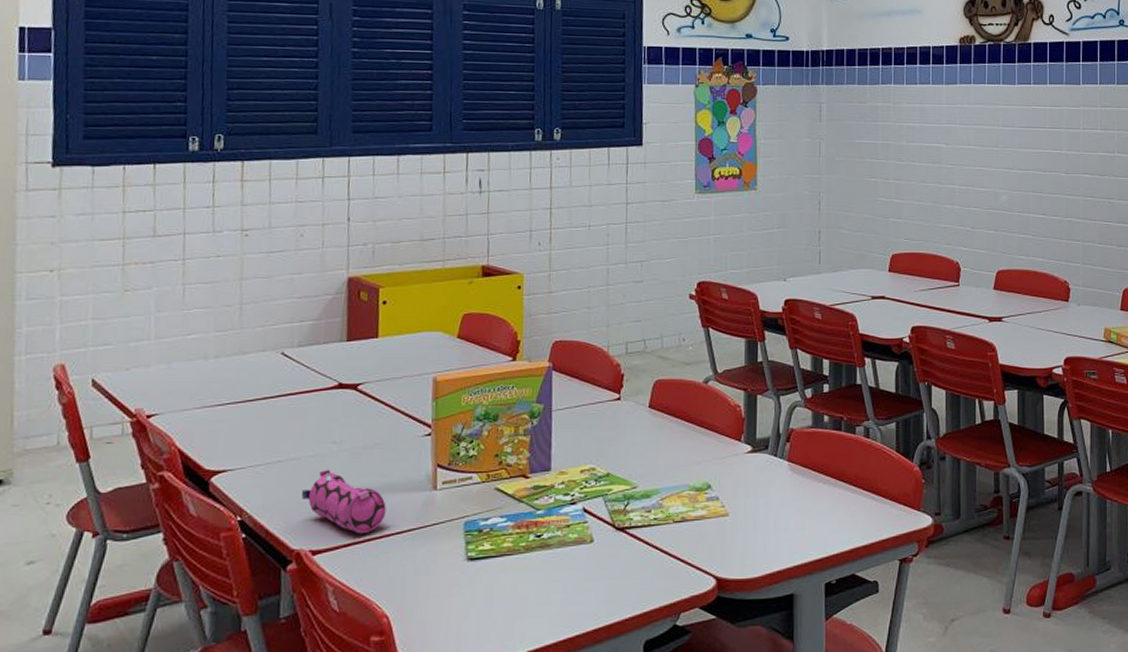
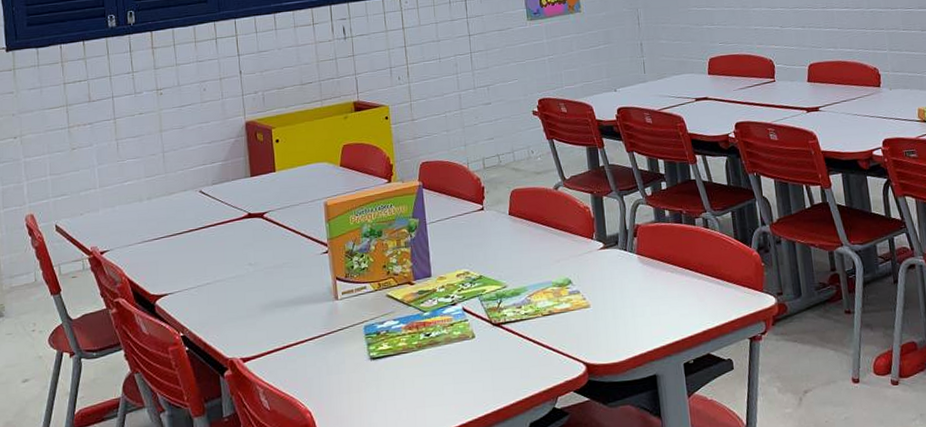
pencil case: present [302,469,386,534] -> none [229,287,299,342]

